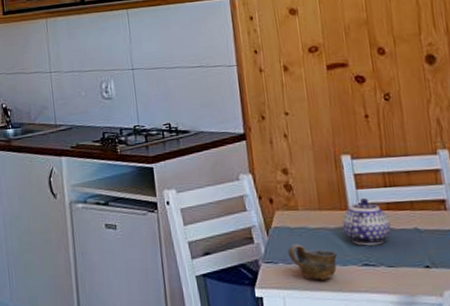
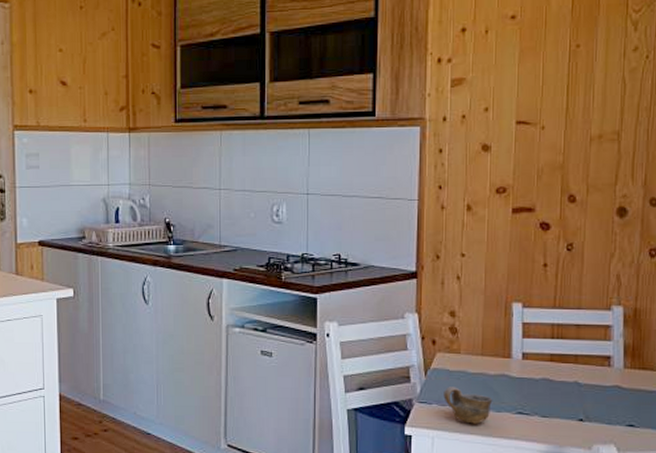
teapot: present [342,197,391,246] -> none [503,347,551,395]

